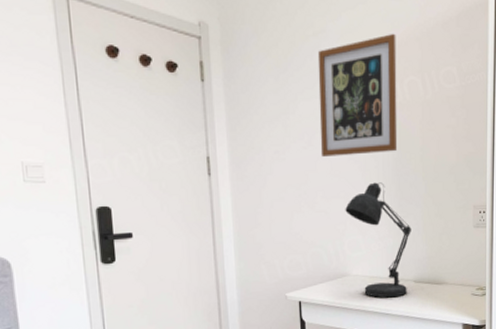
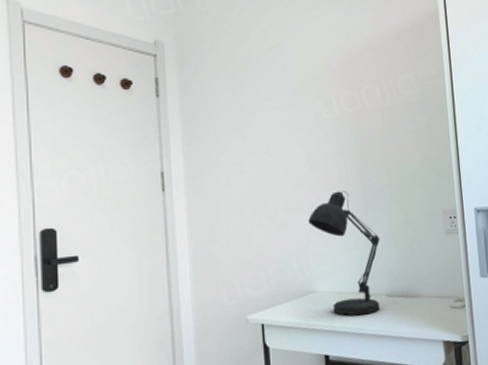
wall art: present [317,33,398,158] -> none [274,45,360,168]

